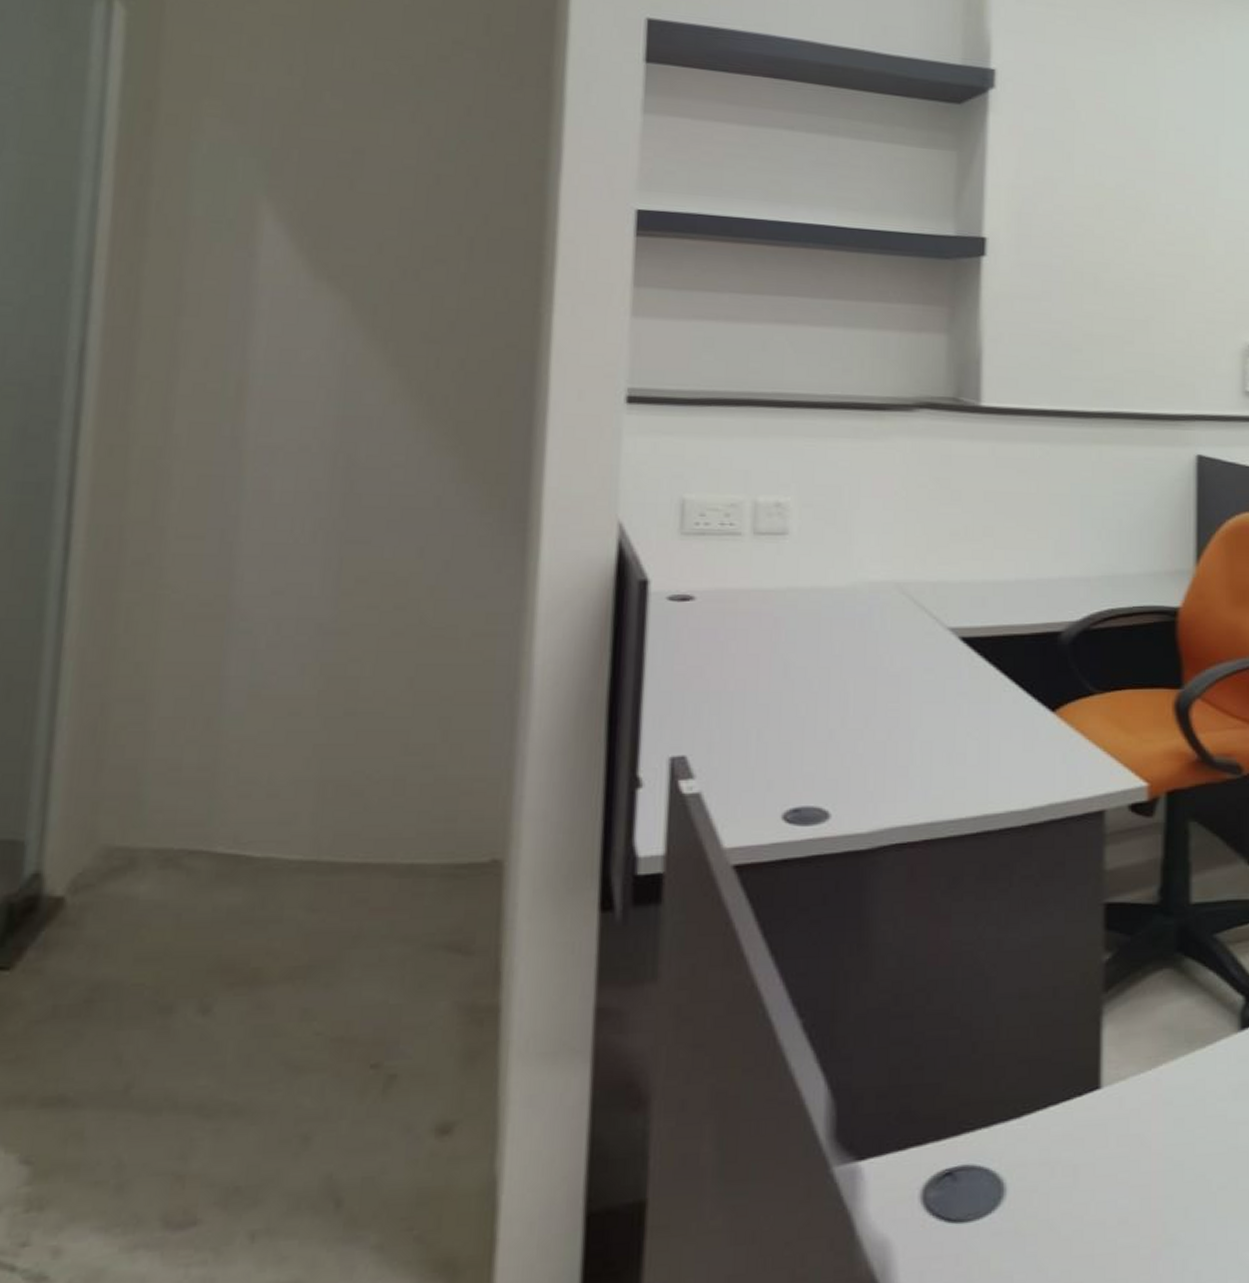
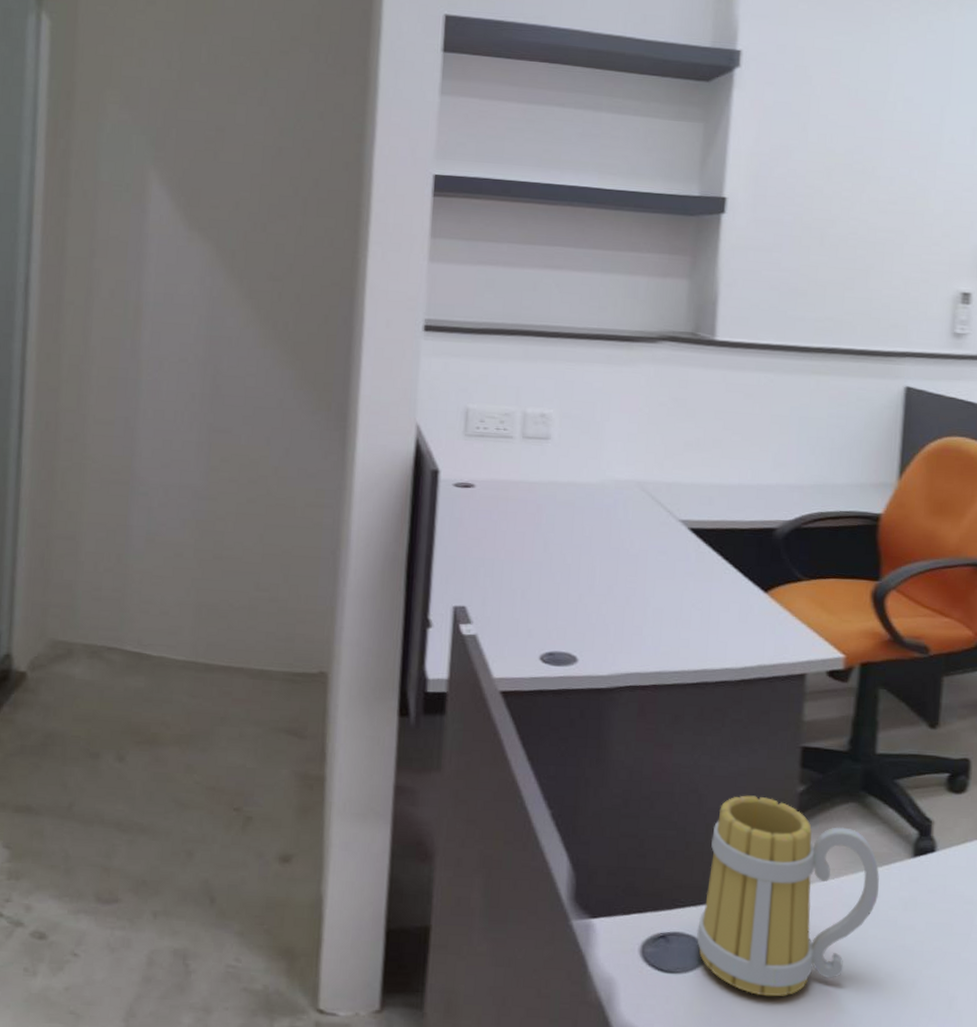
mug: none [991,972,1204,1238] -> present [697,795,879,997]

